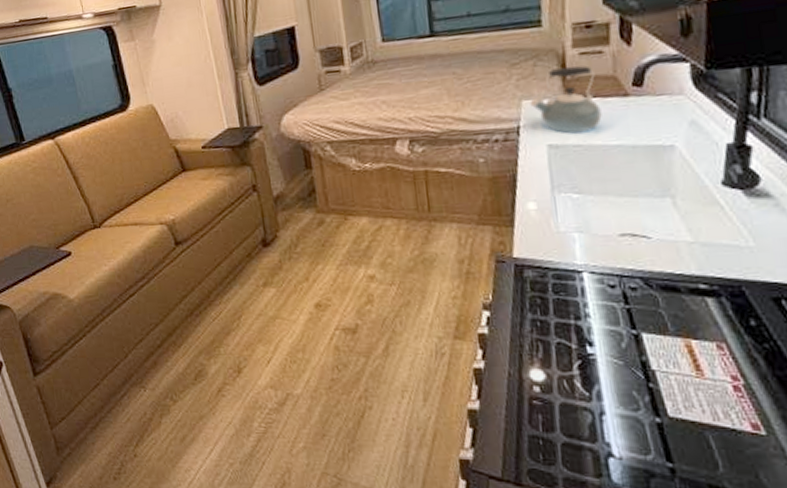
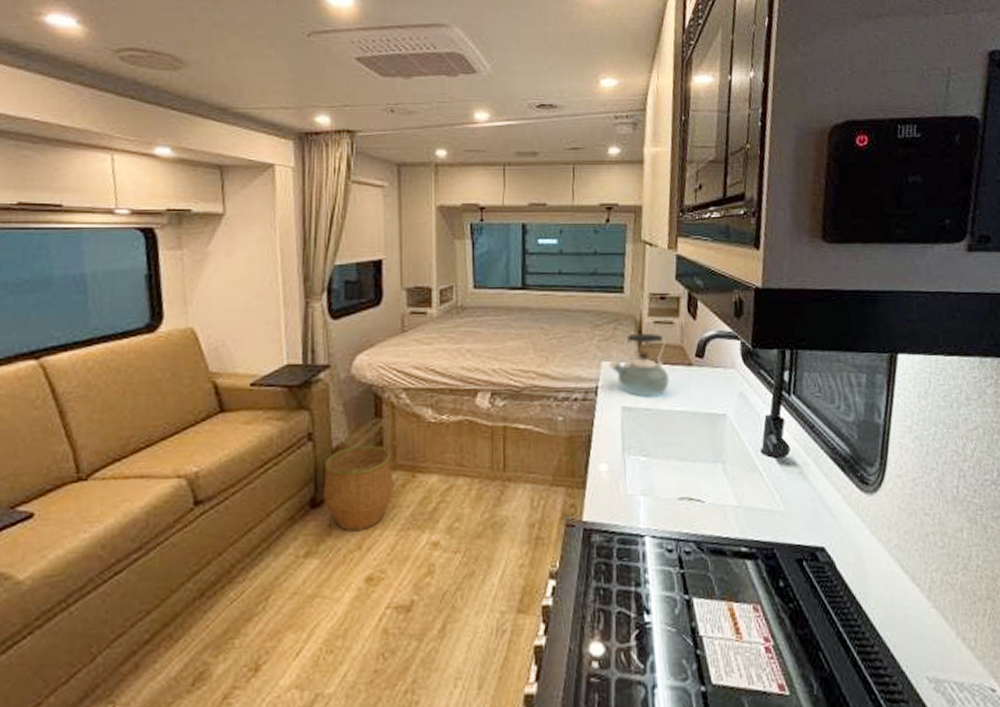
basket: none [268,191,331,267] -> present [323,442,395,532]

